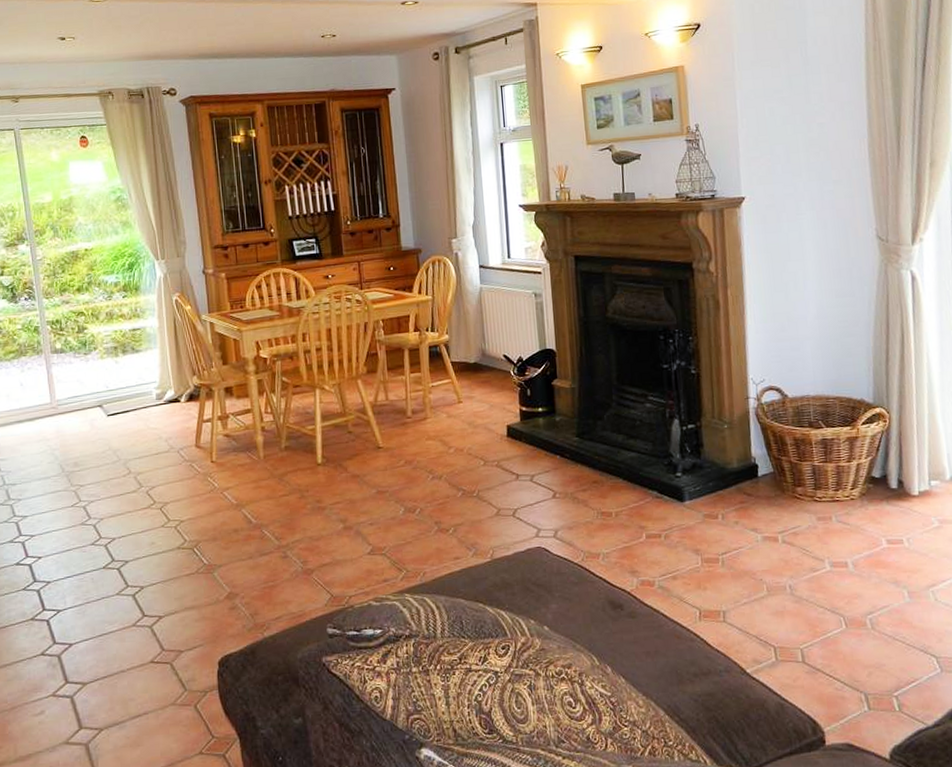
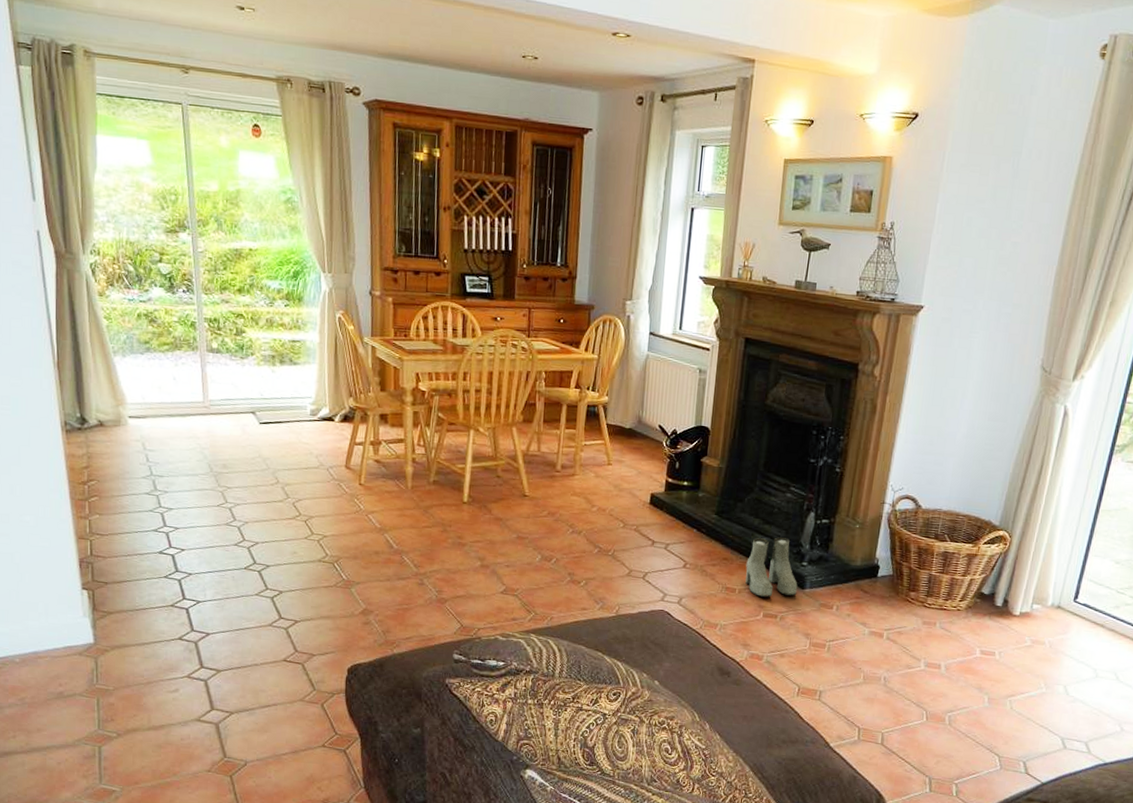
boots: none [617,450,677,517] -> present [745,537,798,597]

